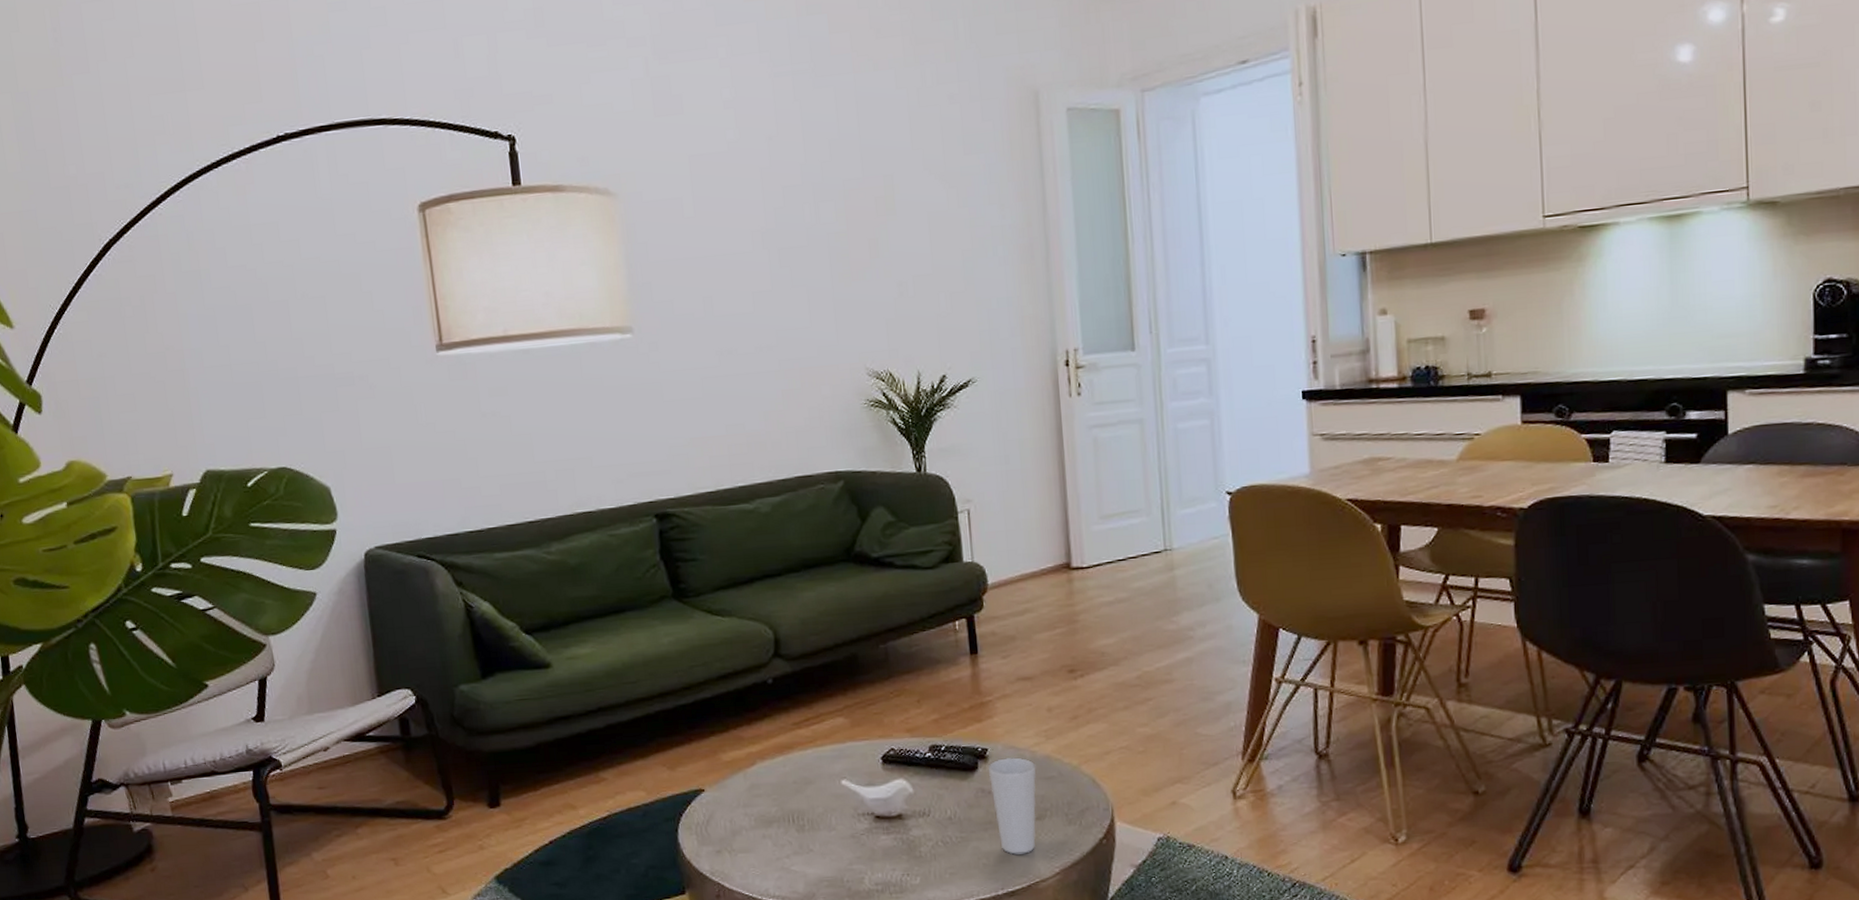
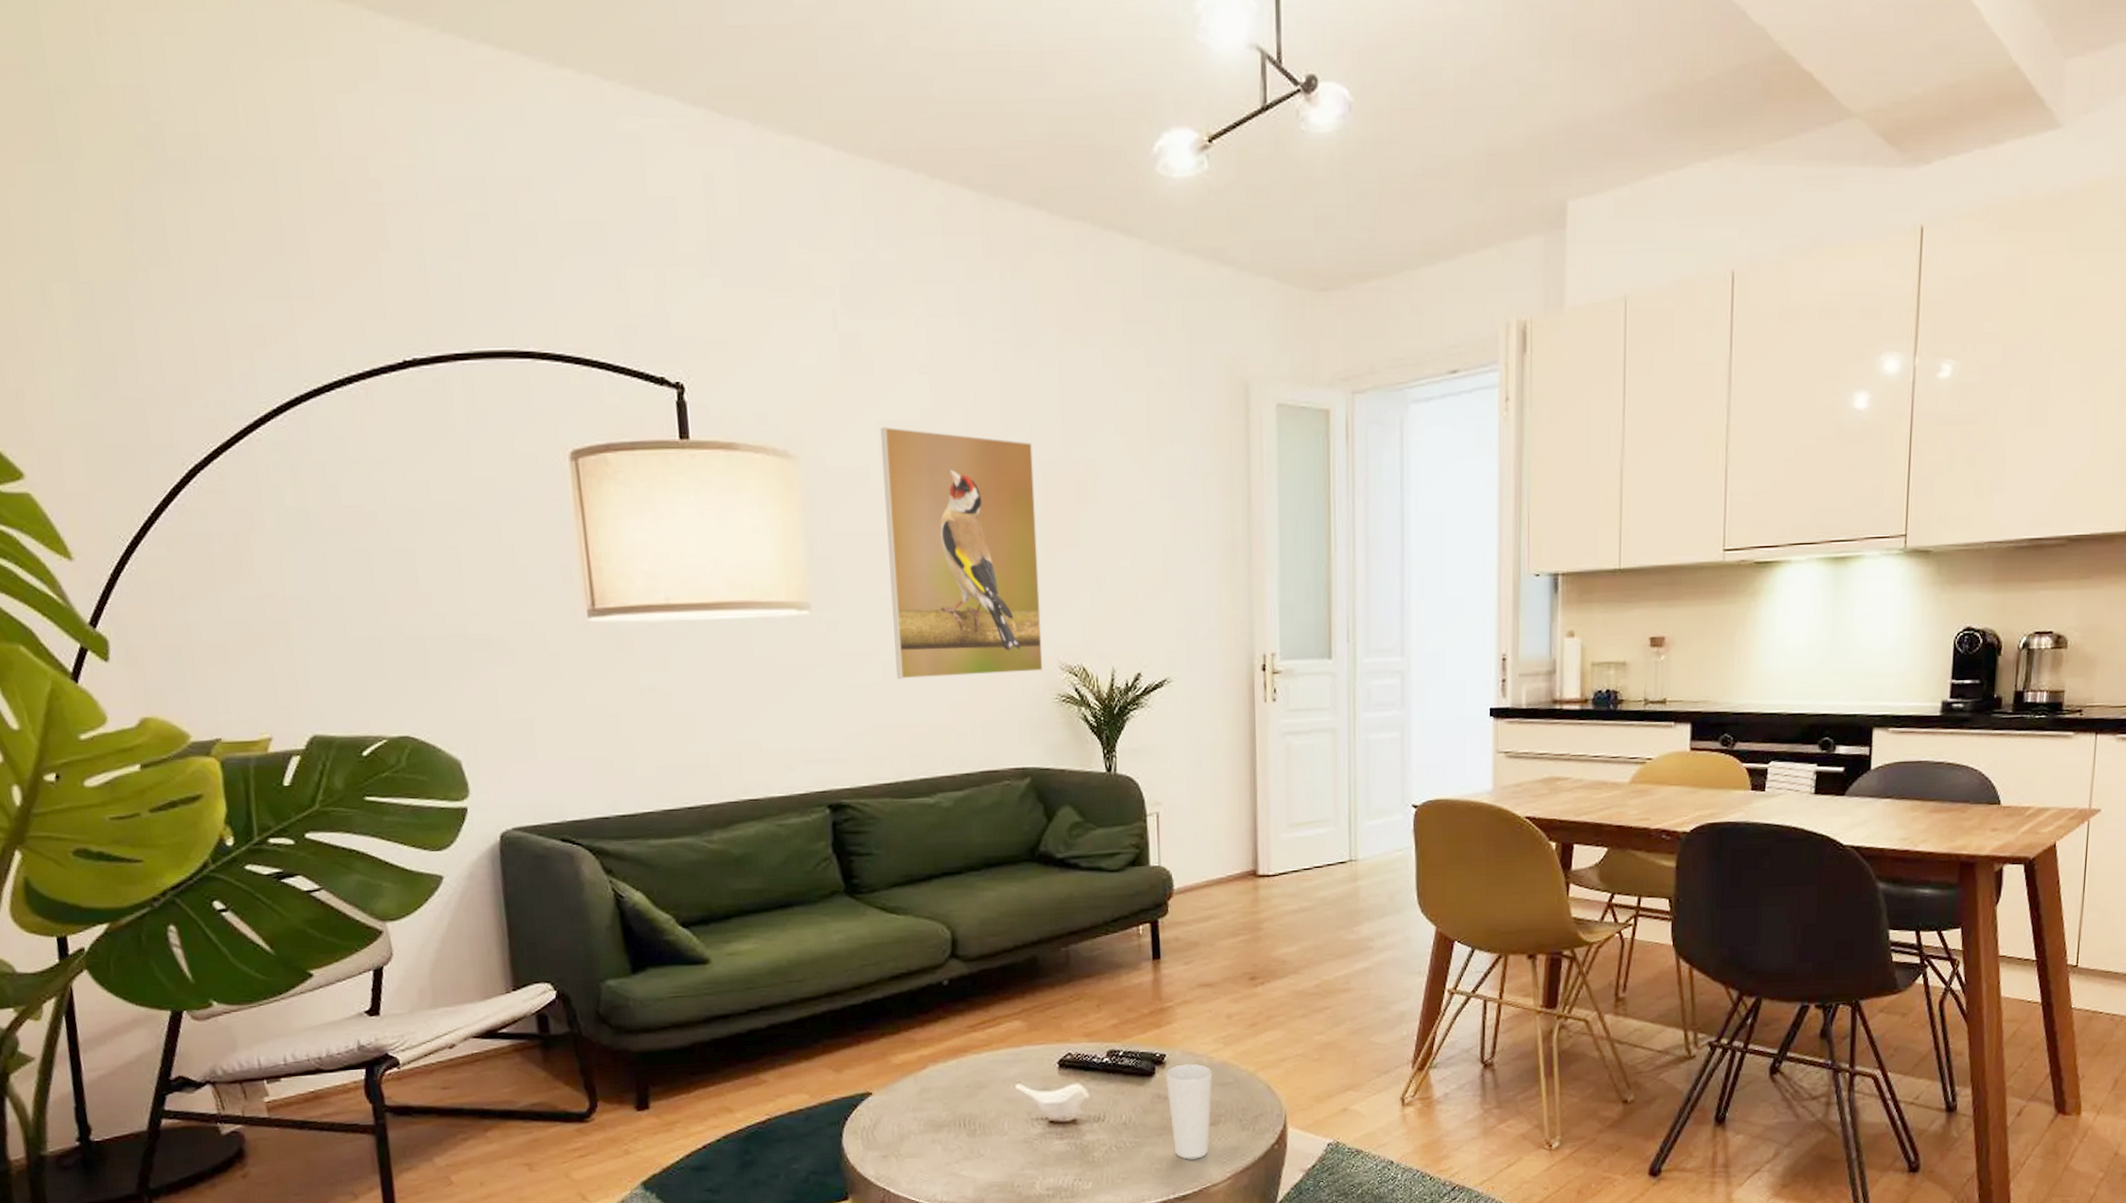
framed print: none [691,159,851,393] -> present [880,426,1043,679]

